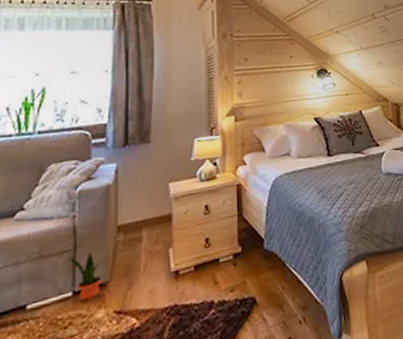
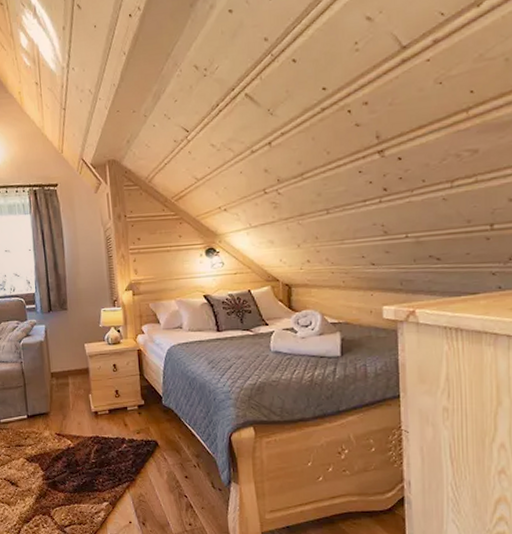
potted plant: present [69,251,101,302] -> none [22,389,45,423]

